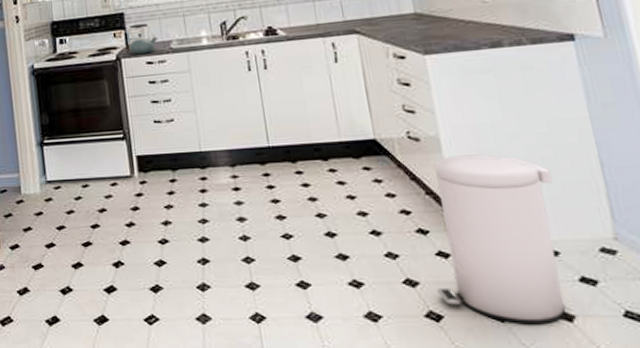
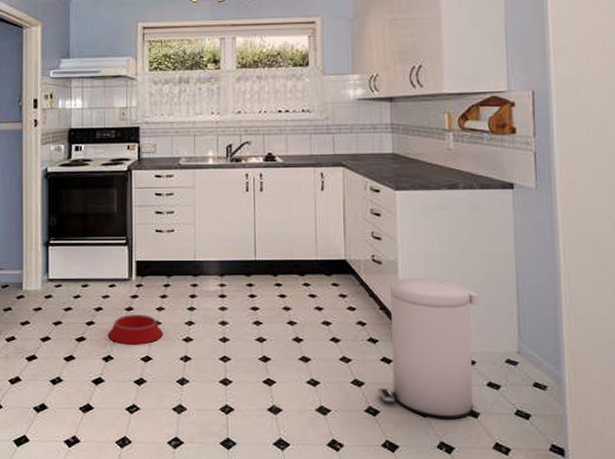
pet bowl: none [115,214,175,248] -> present [107,314,163,345]
kettle: present [128,23,158,55] -> none [140,138,169,168]

